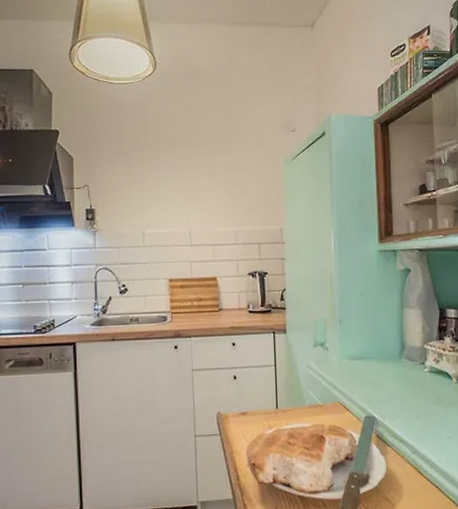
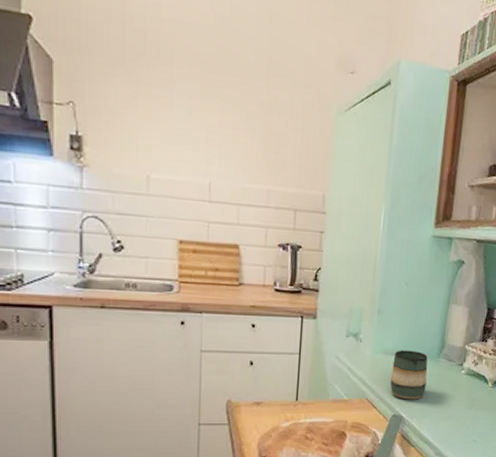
mug: none [358,353,393,401] -> present [390,350,428,400]

